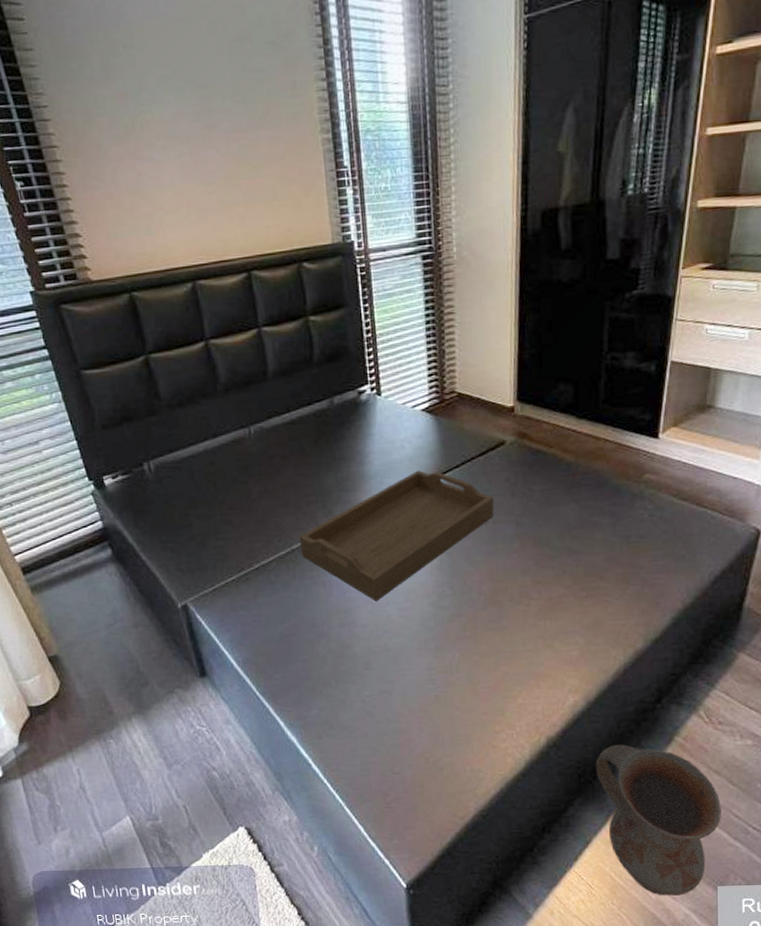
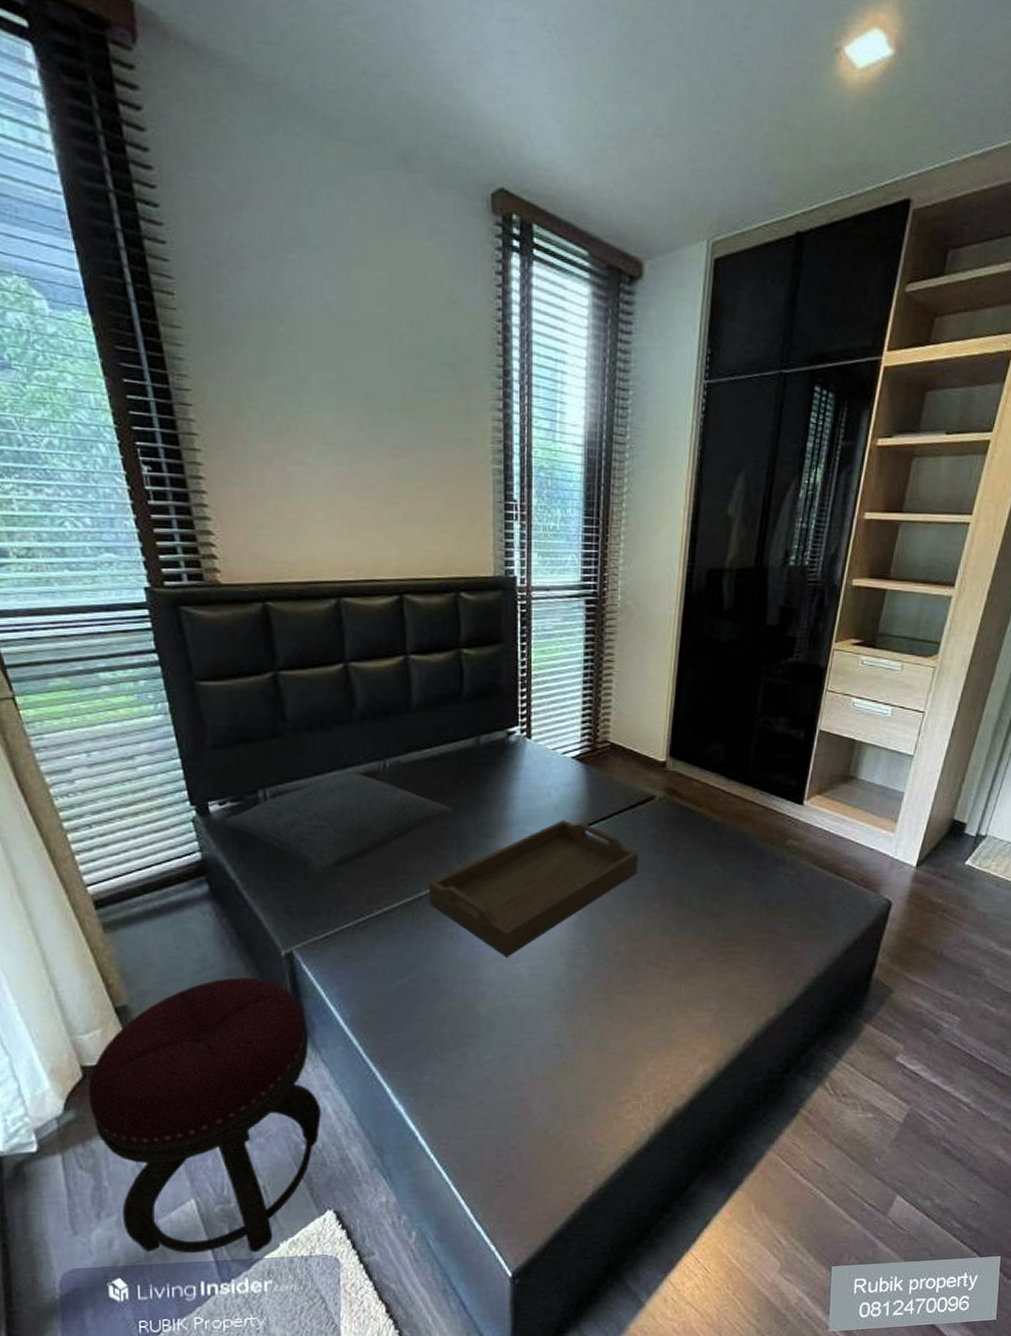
stool: none [35,627,227,862] -> present [88,977,321,1254]
pillow: none [116,442,317,535] -> present [222,774,455,875]
ceramic jug: present [595,745,721,896] -> none [720,1117,840,1279]

